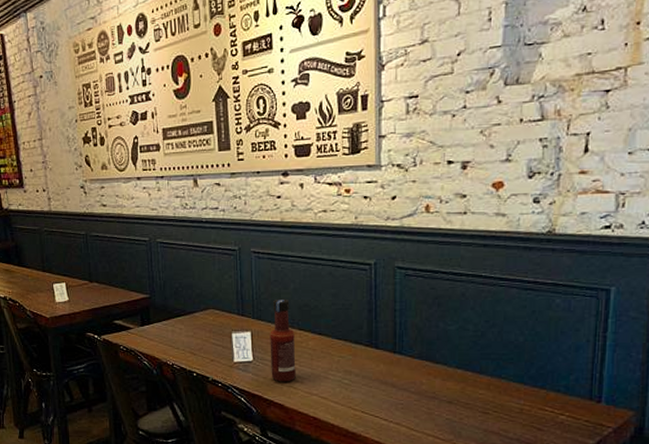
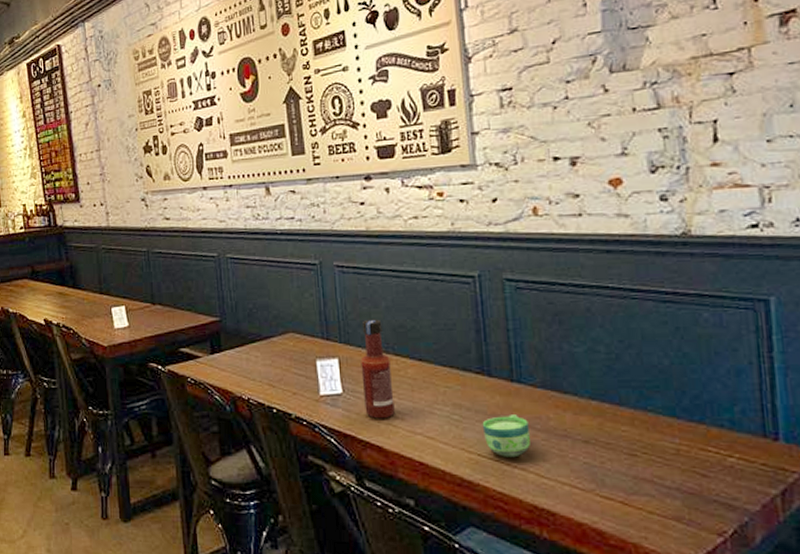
cup: none [367,380,406,414] -> present [482,414,531,458]

